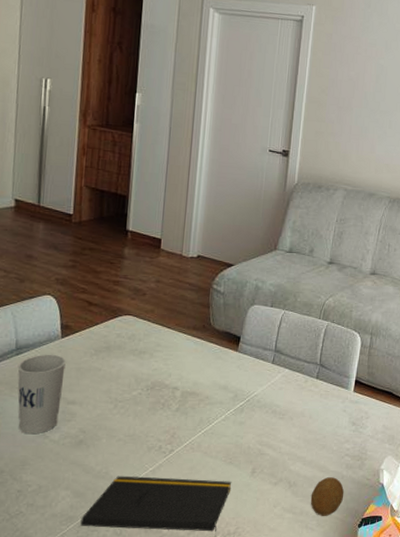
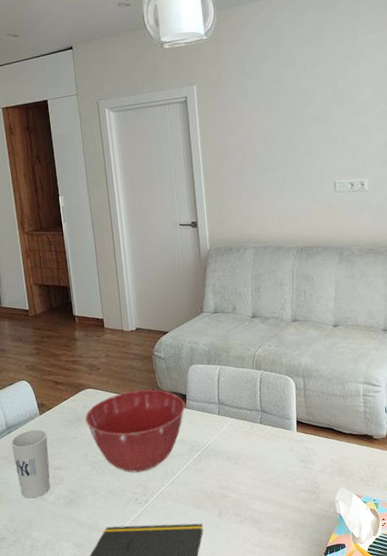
mixing bowl: none [117,325,238,417] -> present [85,389,186,473]
fruit: present [310,477,344,516] -> none [275,512,306,548]

